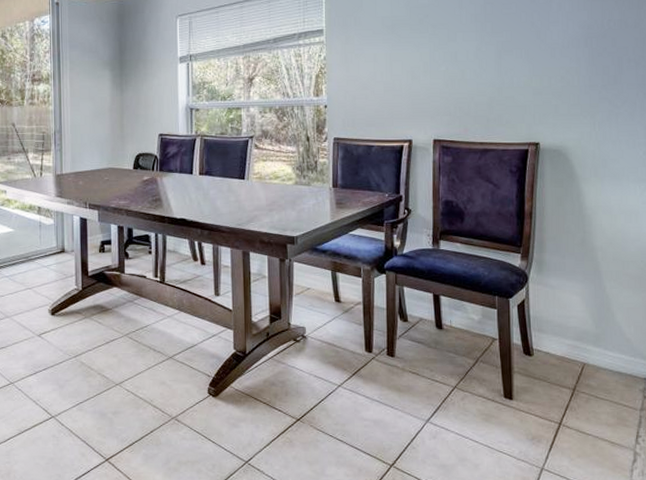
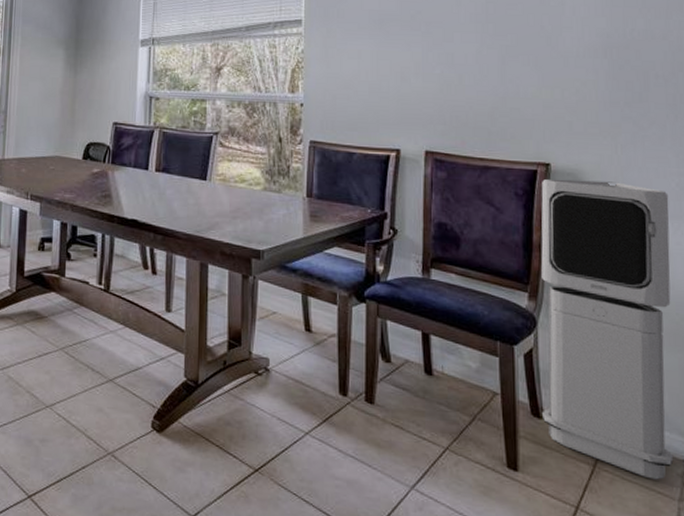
air purifier: none [531,154,637,396] -> present [541,178,674,480]

